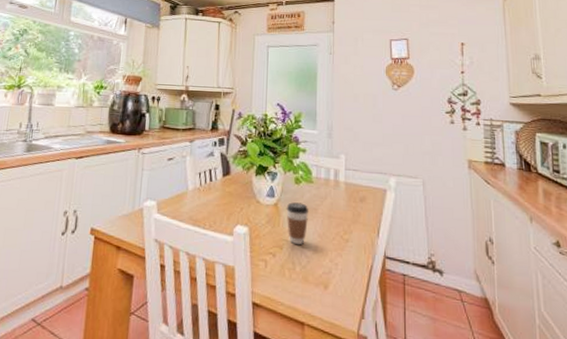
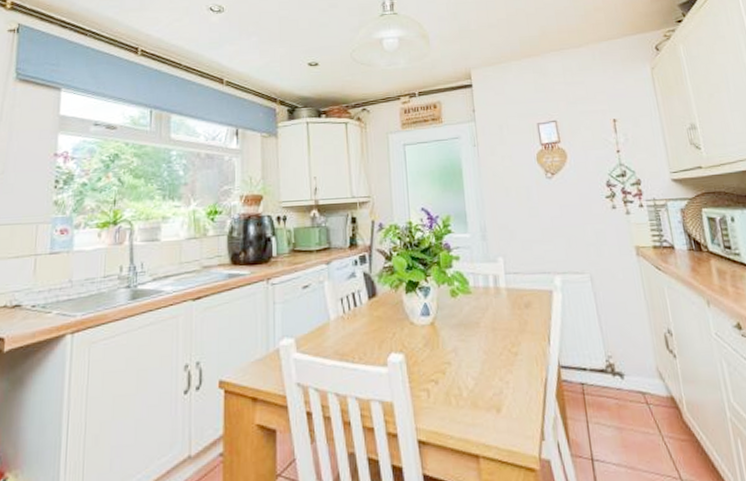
coffee cup: present [286,202,308,244] -> none [444,318,471,366]

